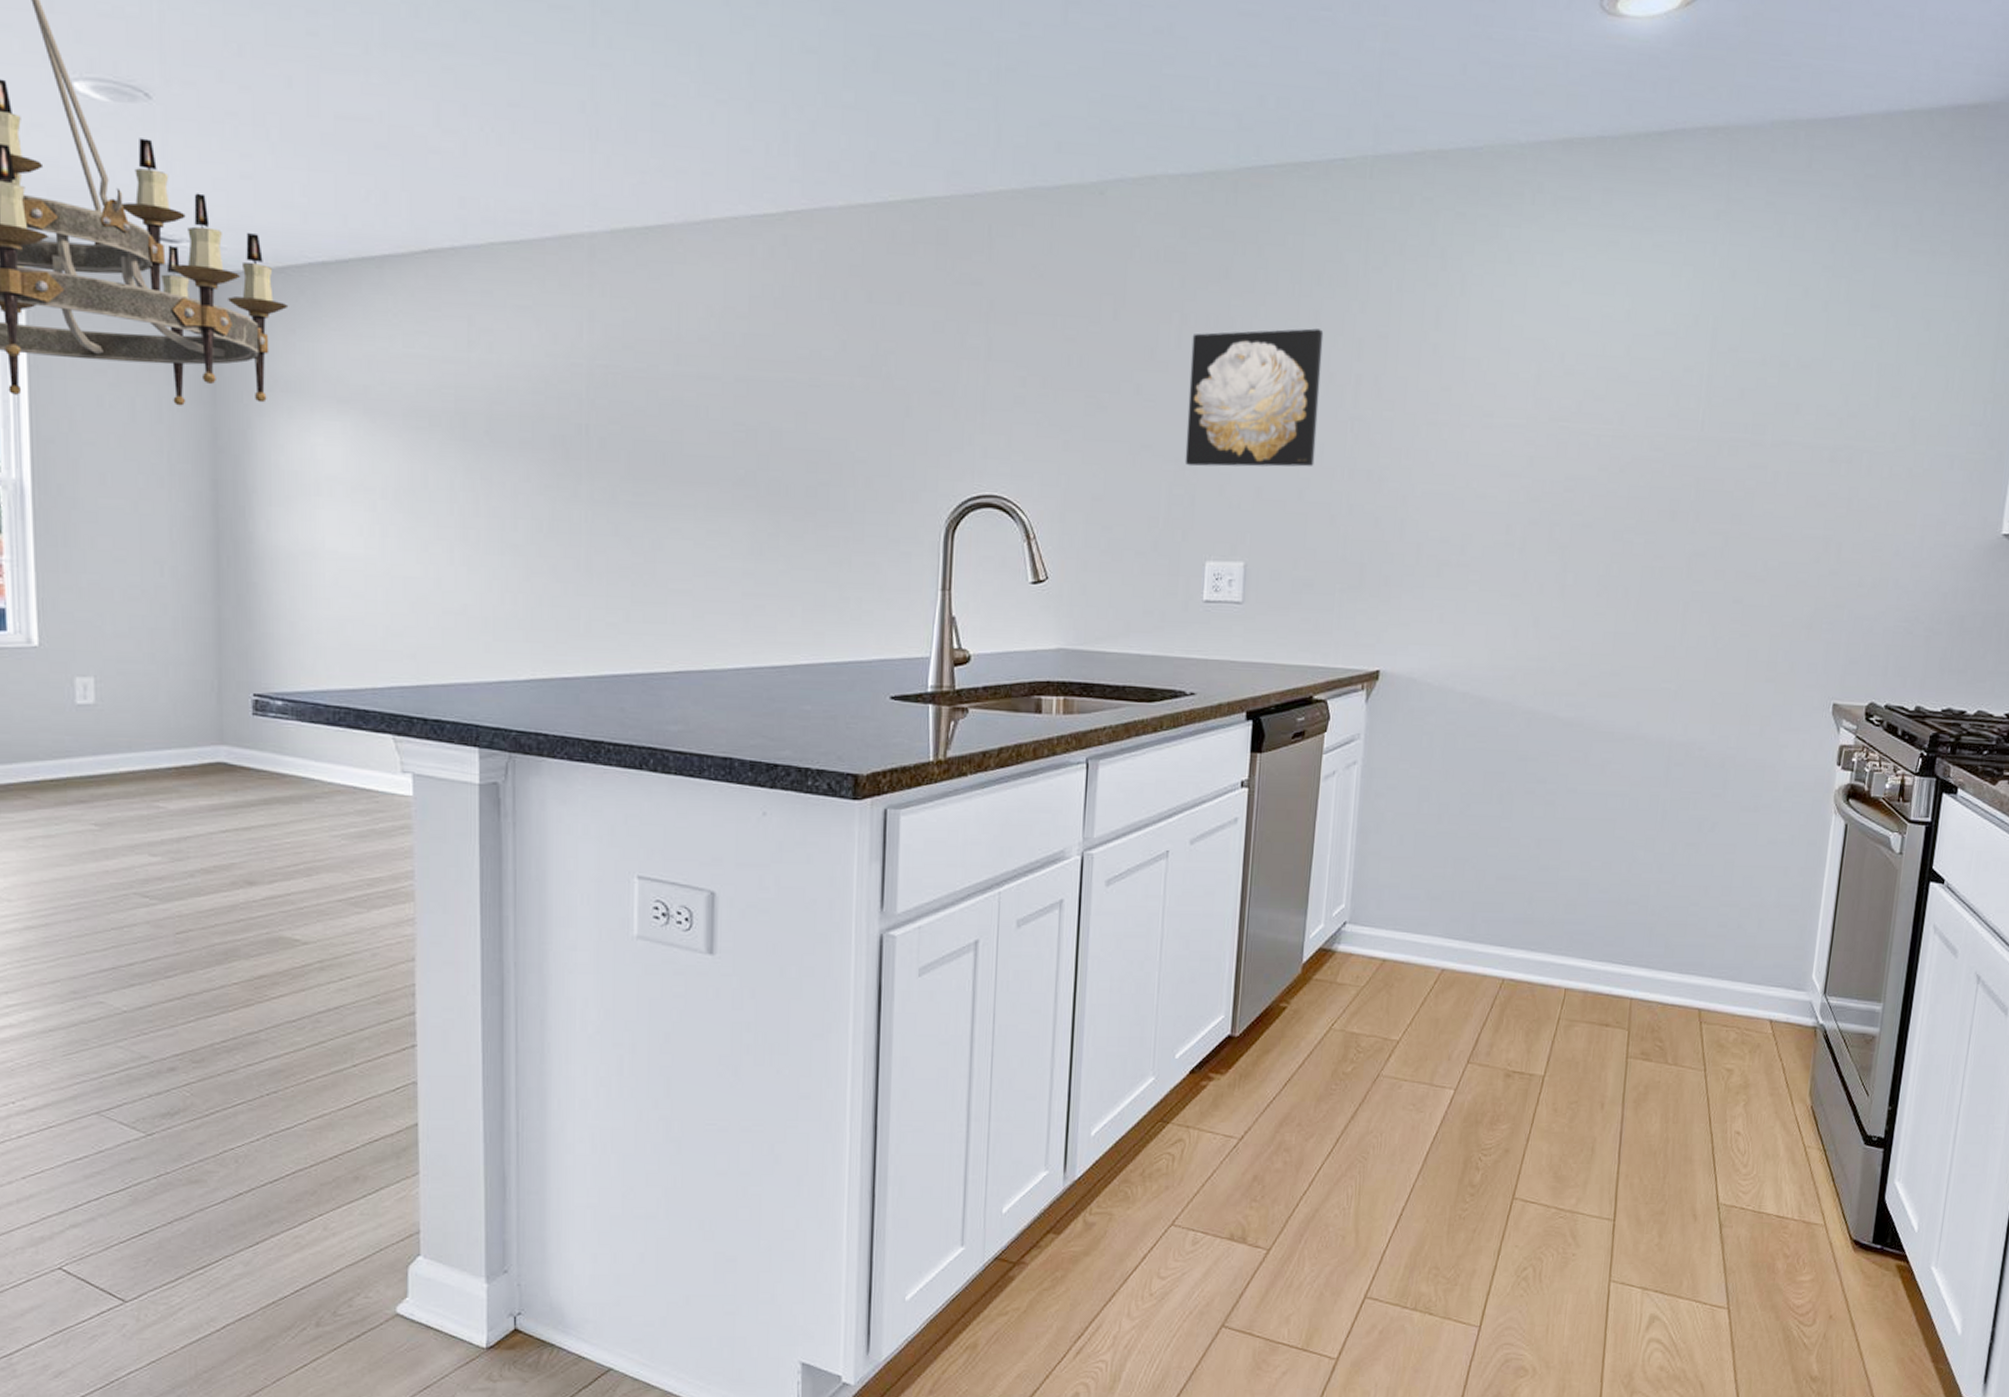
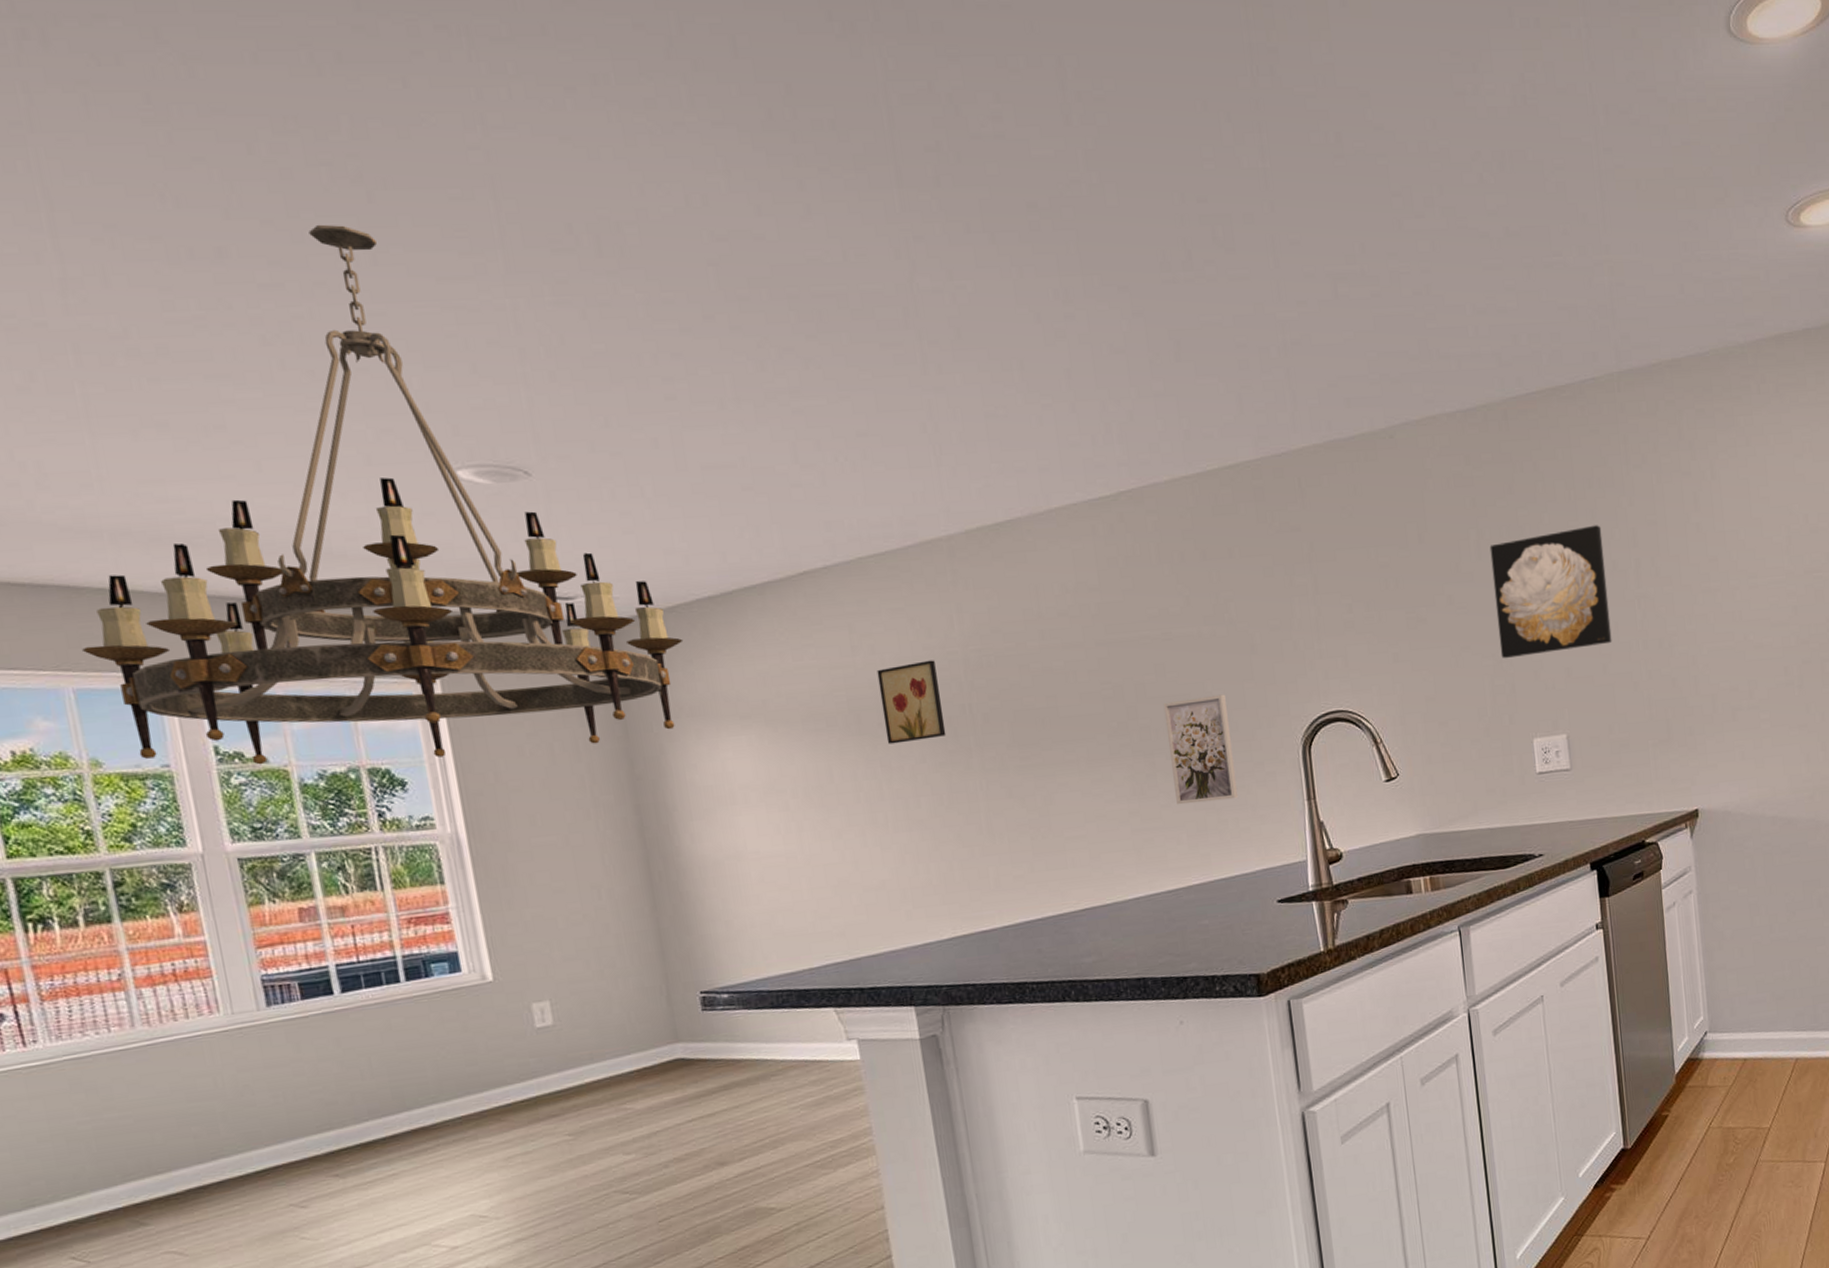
wall art: none [491,368,557,457] -> present [877,660,947,744]
wall art: none [796,456,869,576] -> present [1163,694,1239,805]

